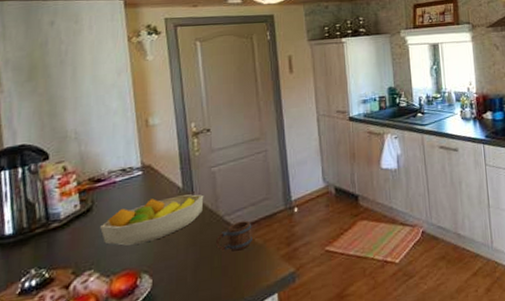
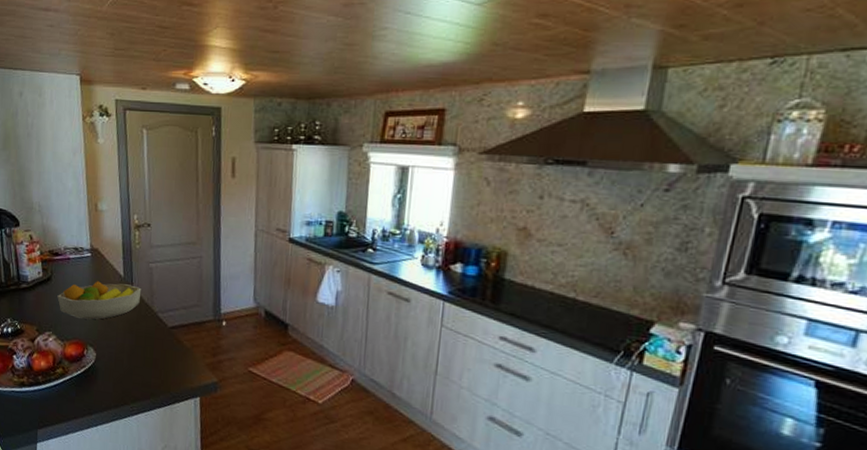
mug: present [215,220,252,251] -> none [148,321,182,349]

